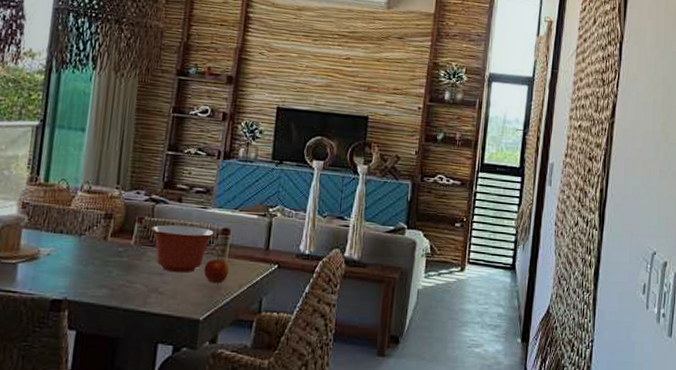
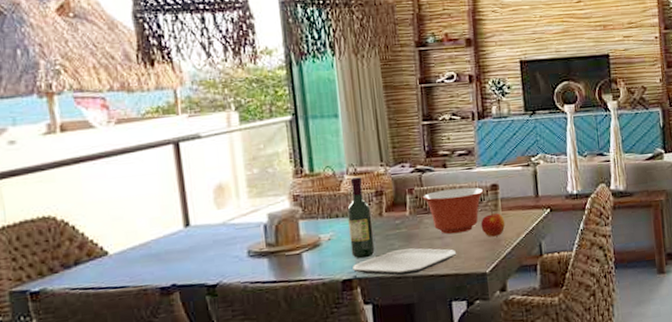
plate: none [65,278,174,307] -> present [353,248,457,276]
wine bottle: none [67,195,97,281] -> present [347,177,375,259]

